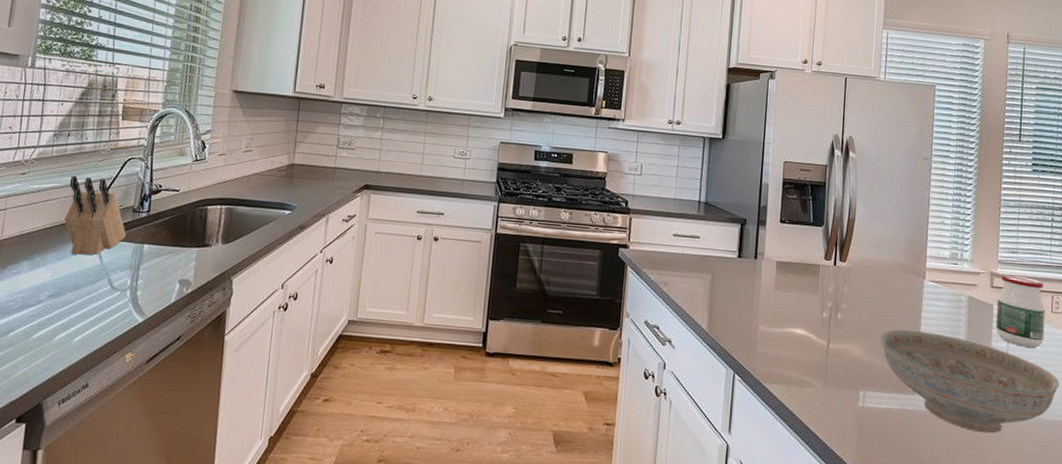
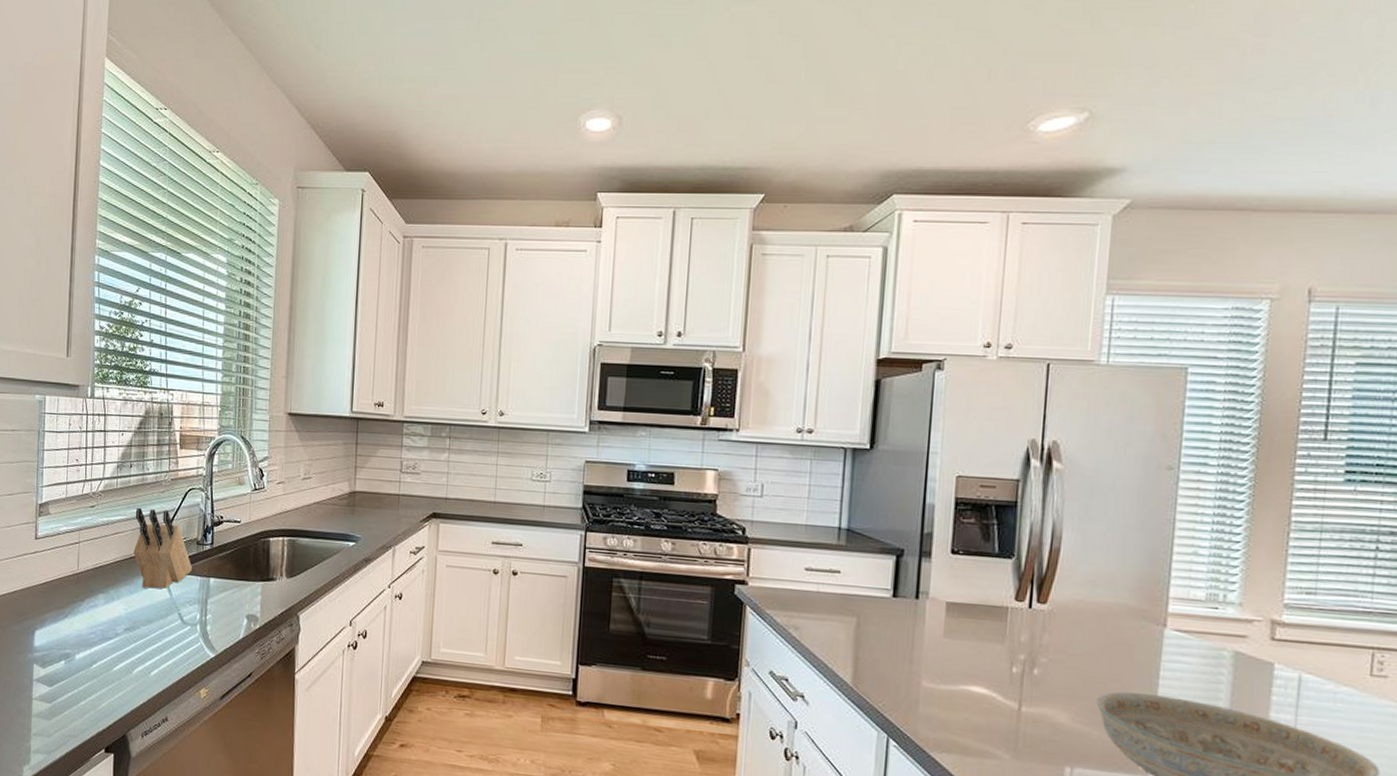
jar: present [995,274,1045,348] -> none [1276,622,1360,723]

